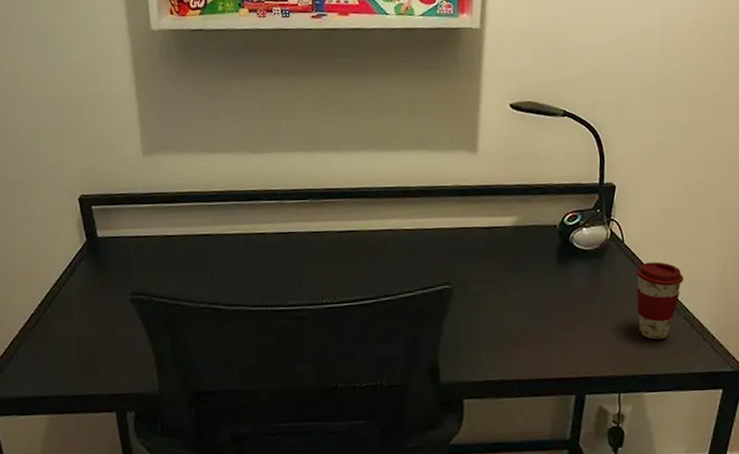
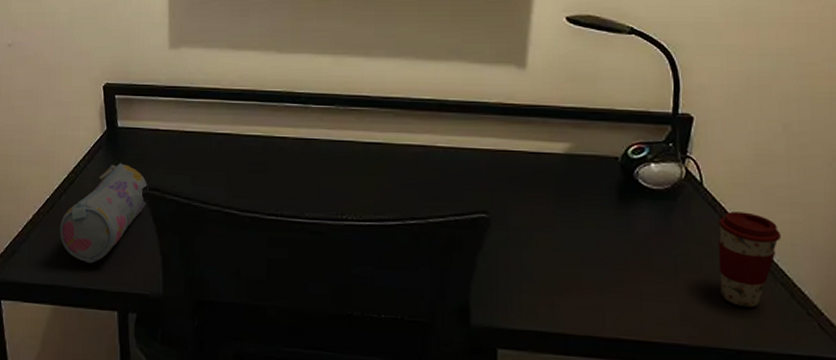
pencil case: none [48,272,136,371] -> present [59,163,148,264]

